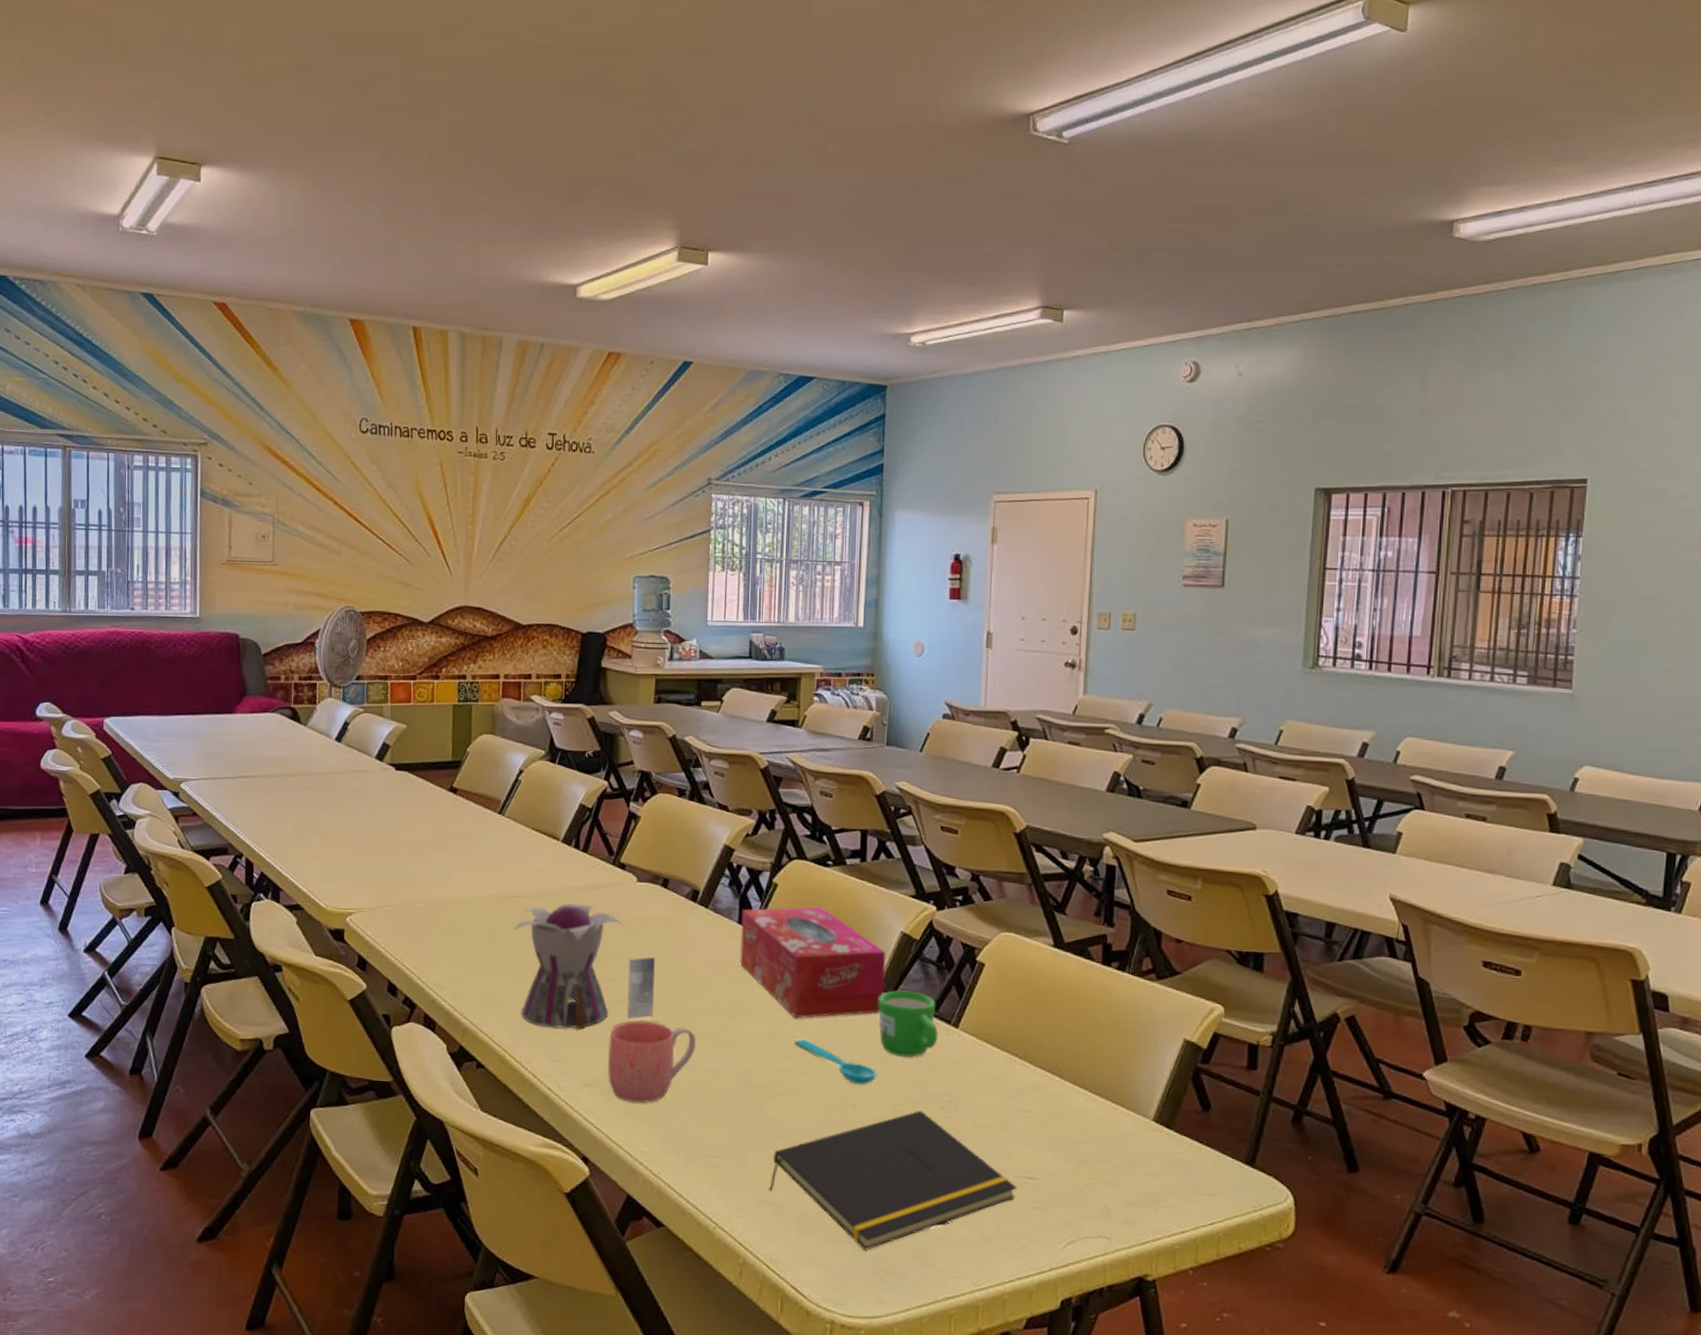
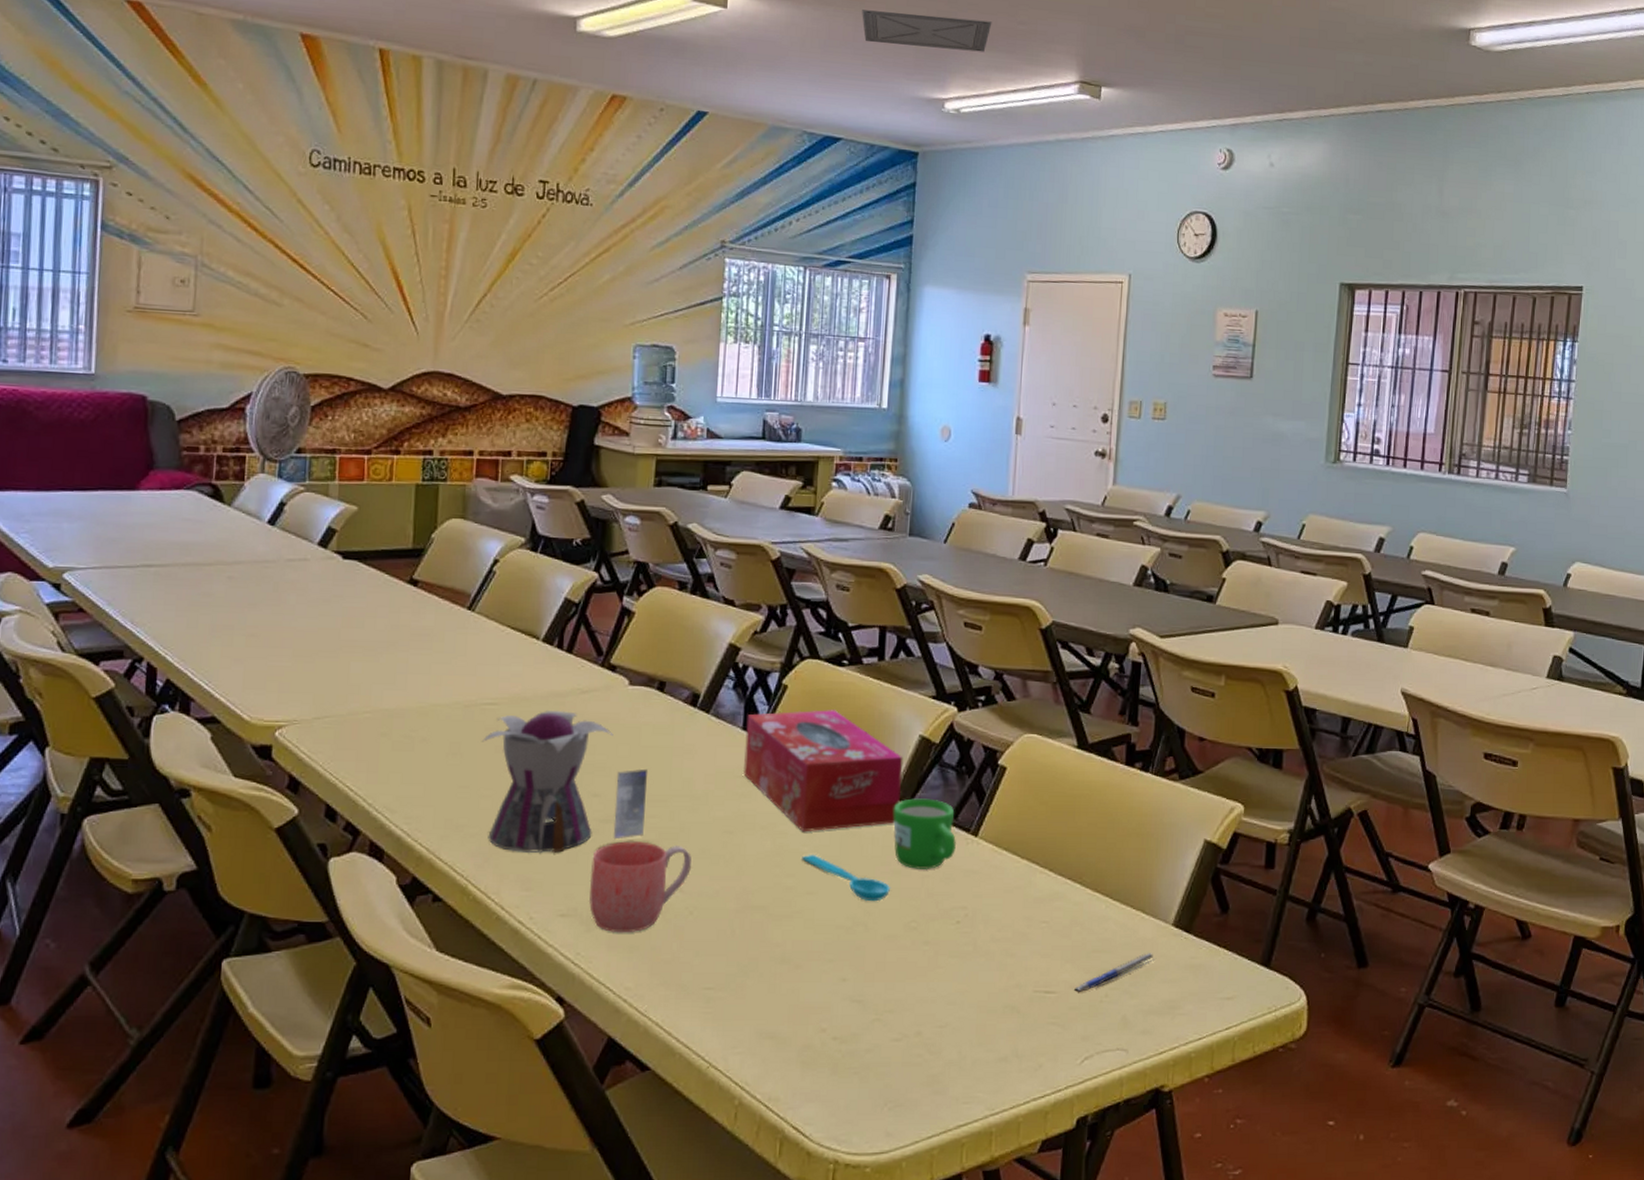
notepad: present [768,1110,1017,1250] -> none [769,926,1035,1081]
ceiling vent: none [831,255,955,286] -> present [862,10,992,52]
pen: none [1056,1146,1136,1181] -> present [1074,953,1155,993]

